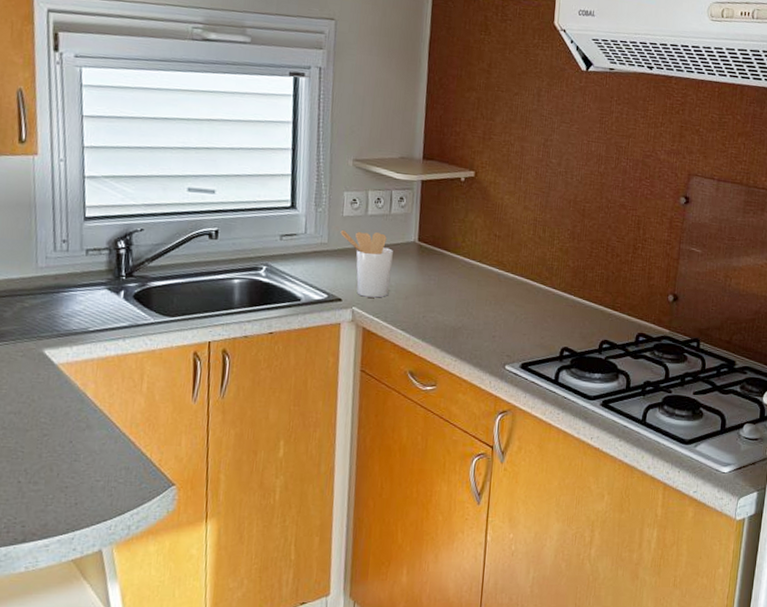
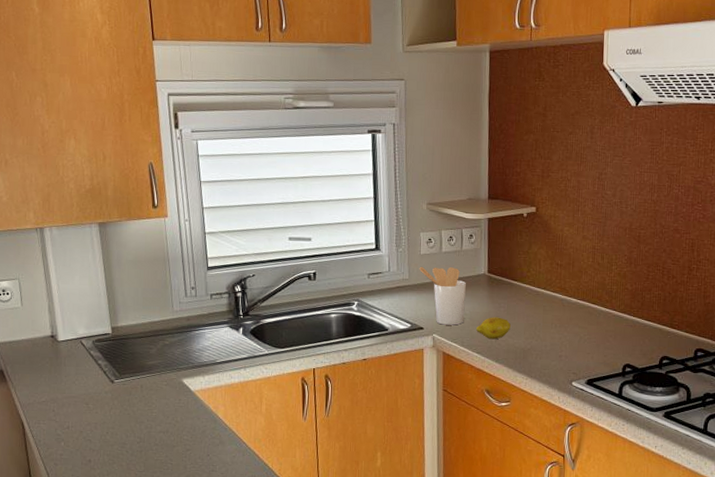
fruit: none [402,290,441,316] -> present [476,317,511,340]

